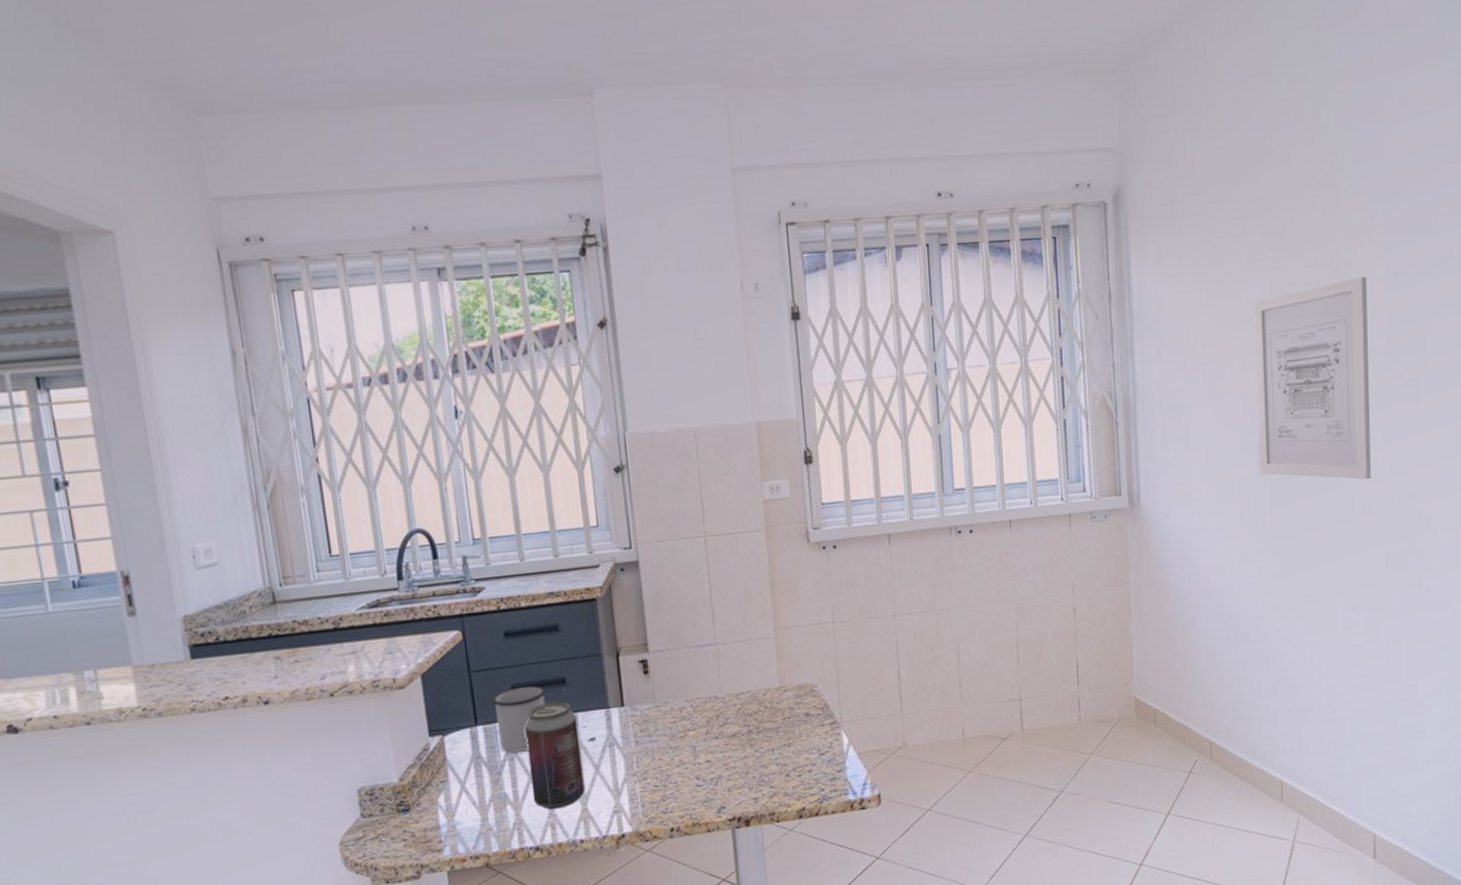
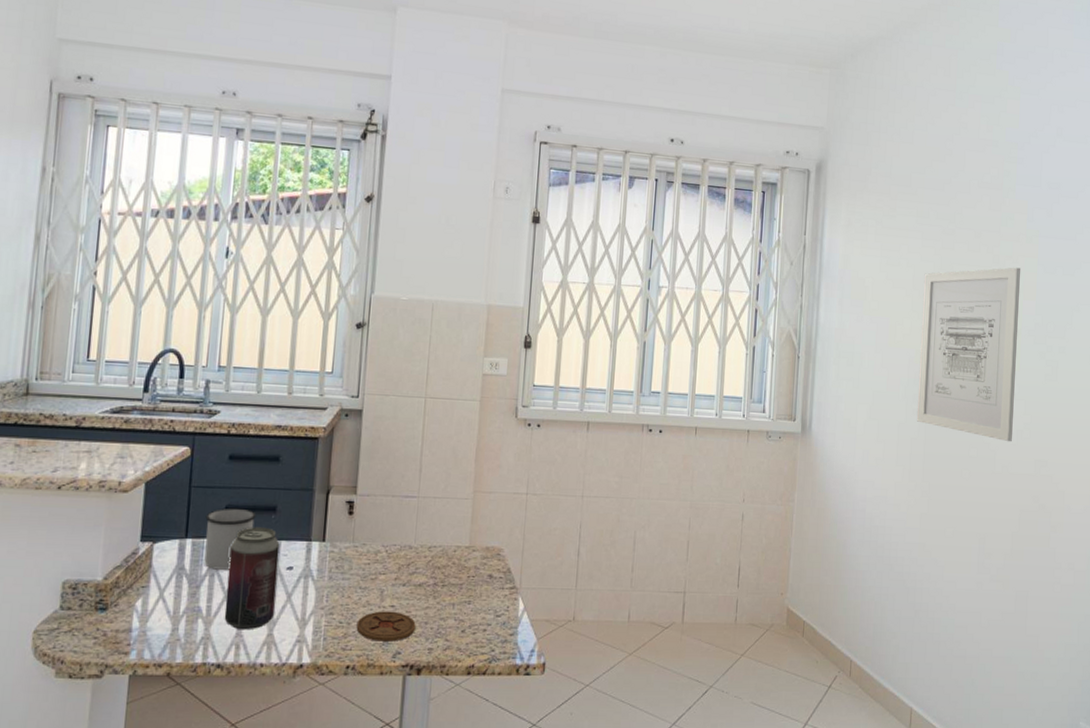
coaster: none [673,766,737,800] -> present [356,611,416,642]

